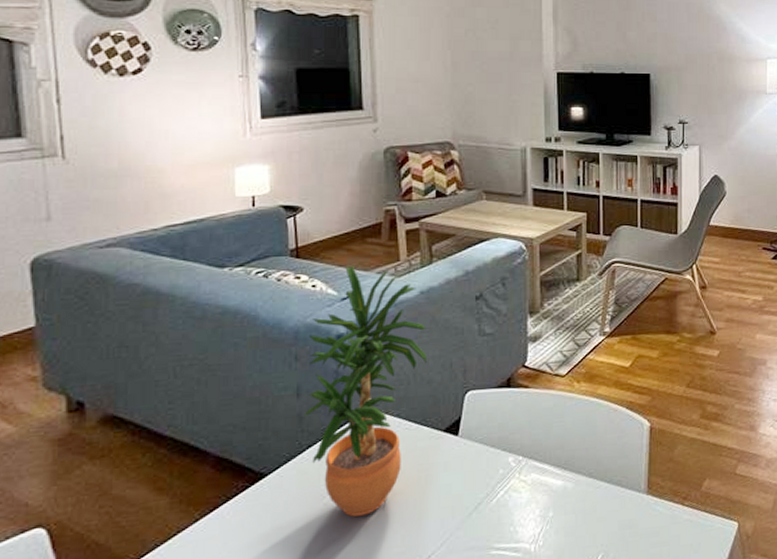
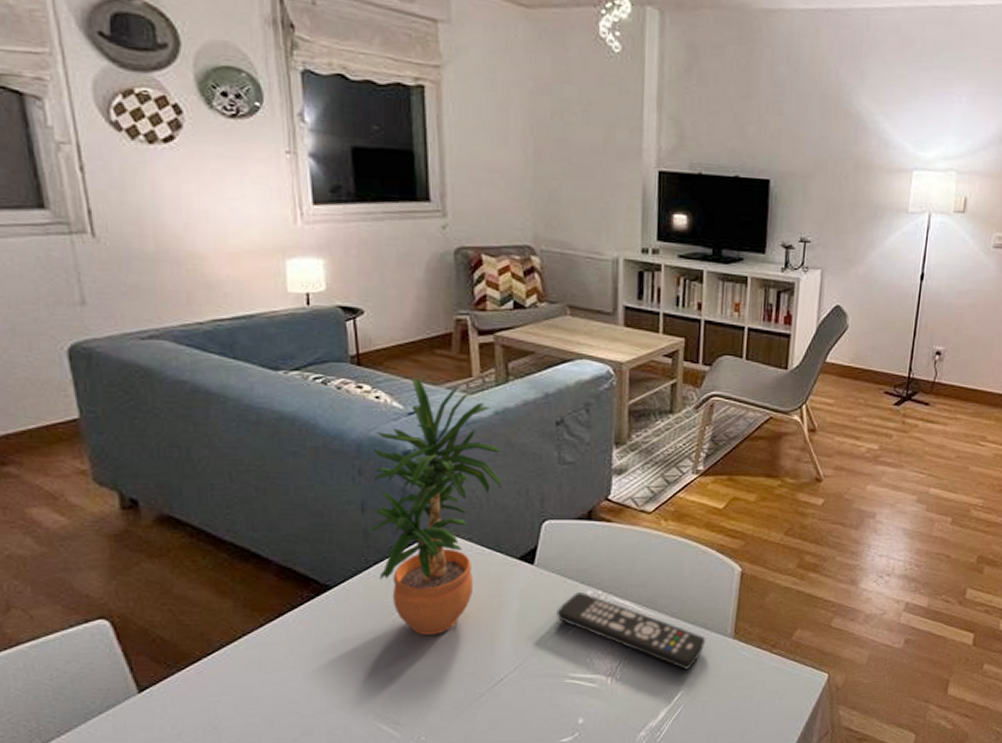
remote control: none [479,459,622,530] -> present [555,592,706,670]

